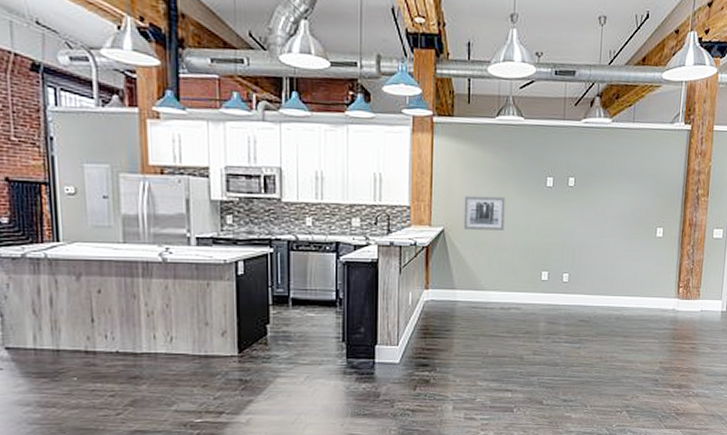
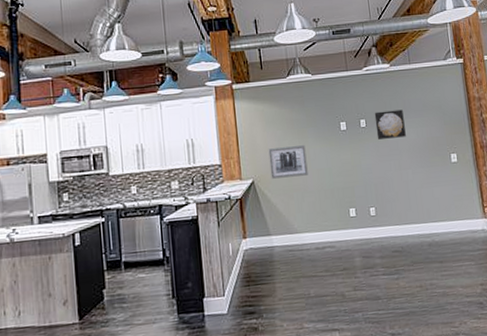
wall art: none [584,171,617,203] -> present [374,109,406,140]

